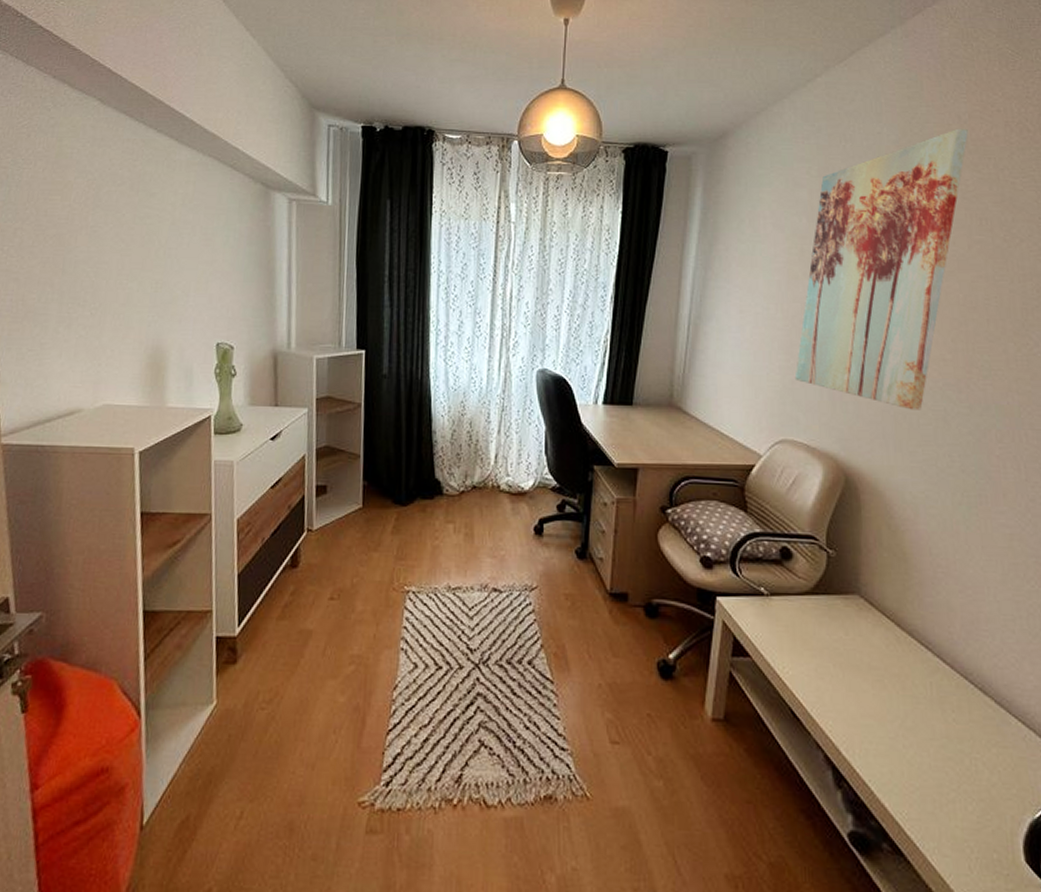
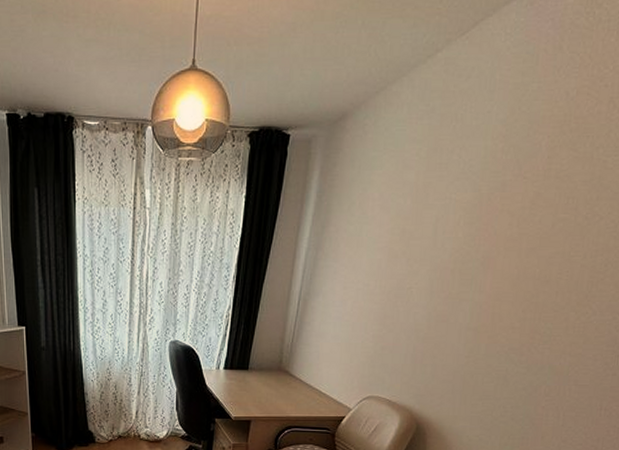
wall art: present [794,128,968,411] -> none [384,105,573,371]

